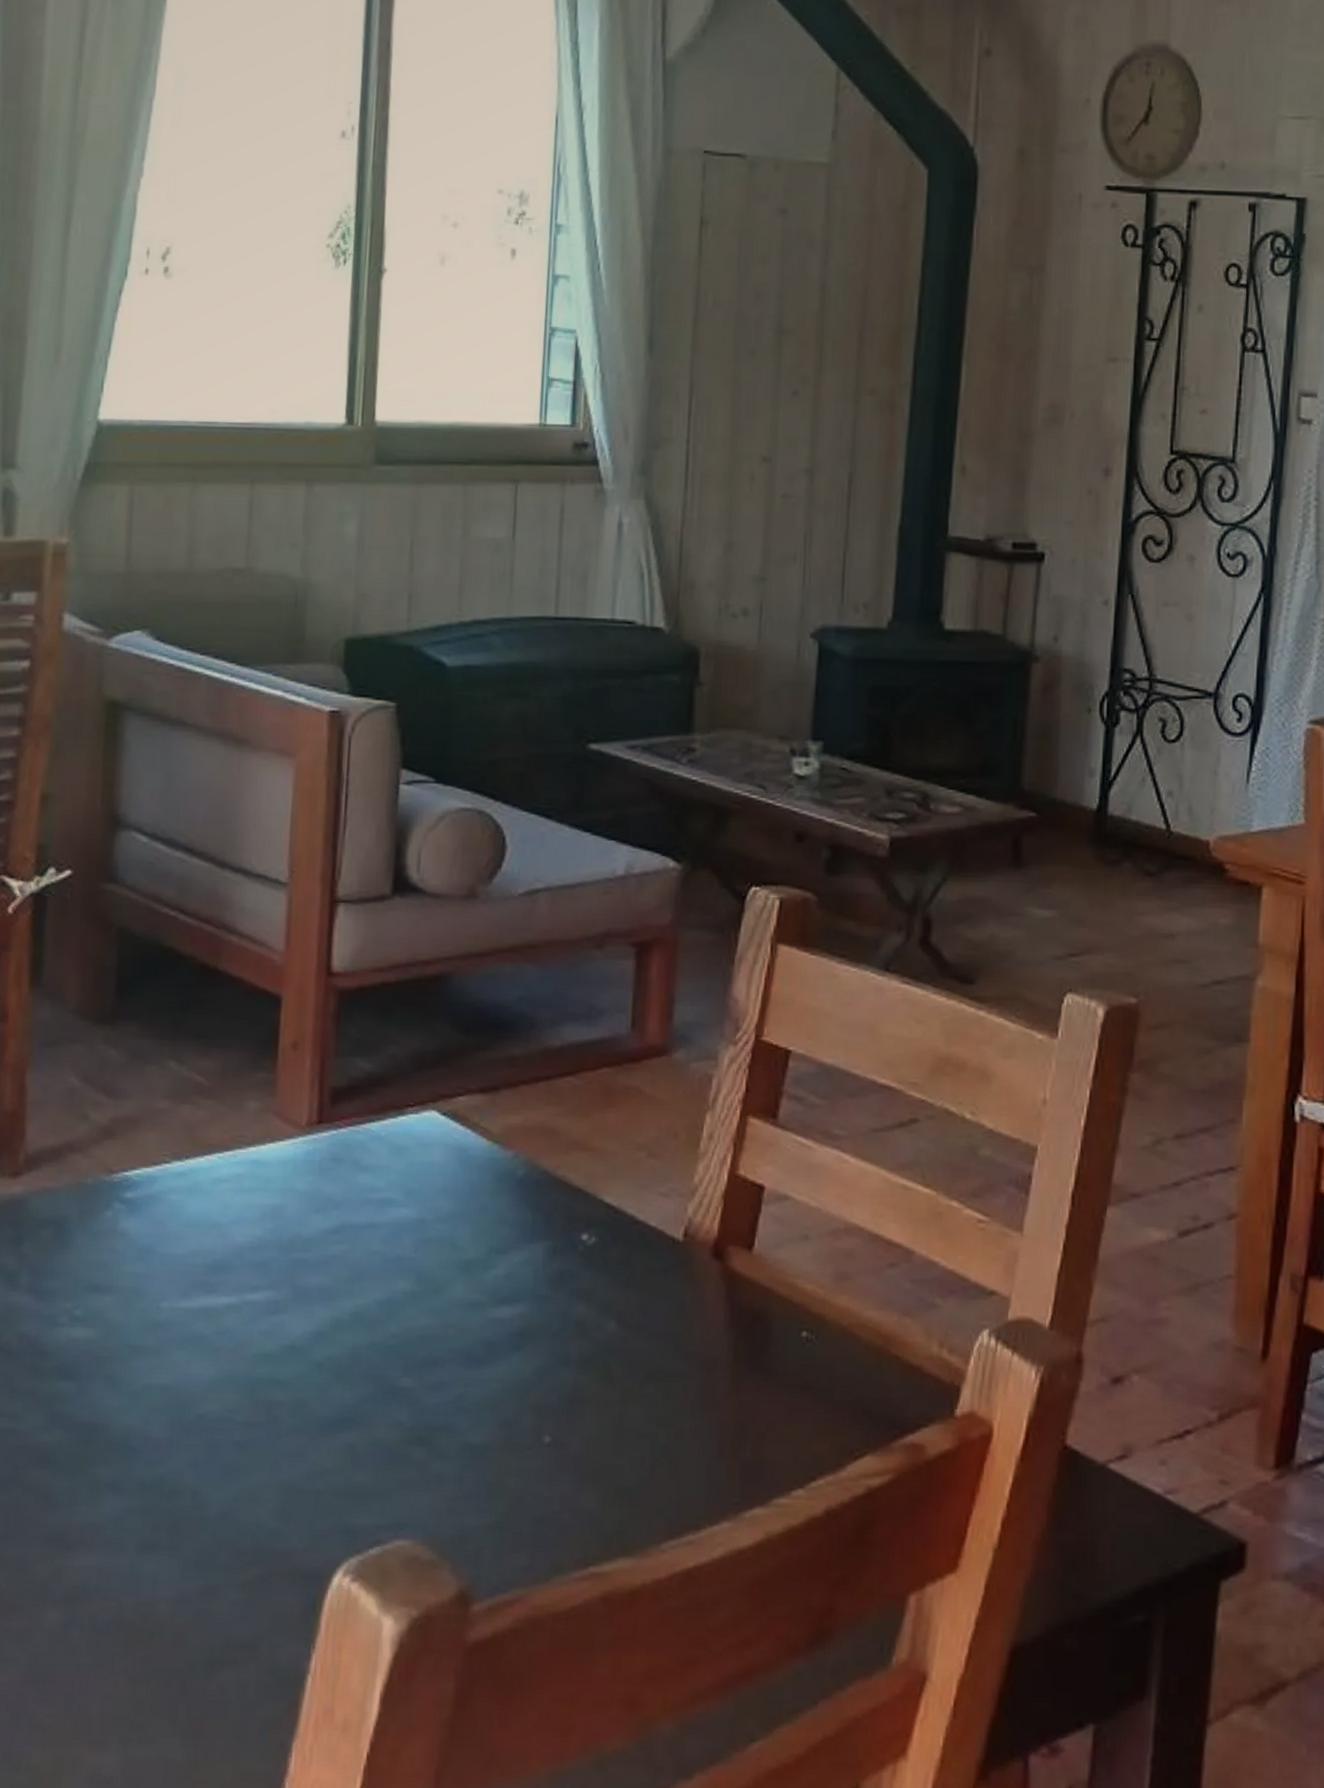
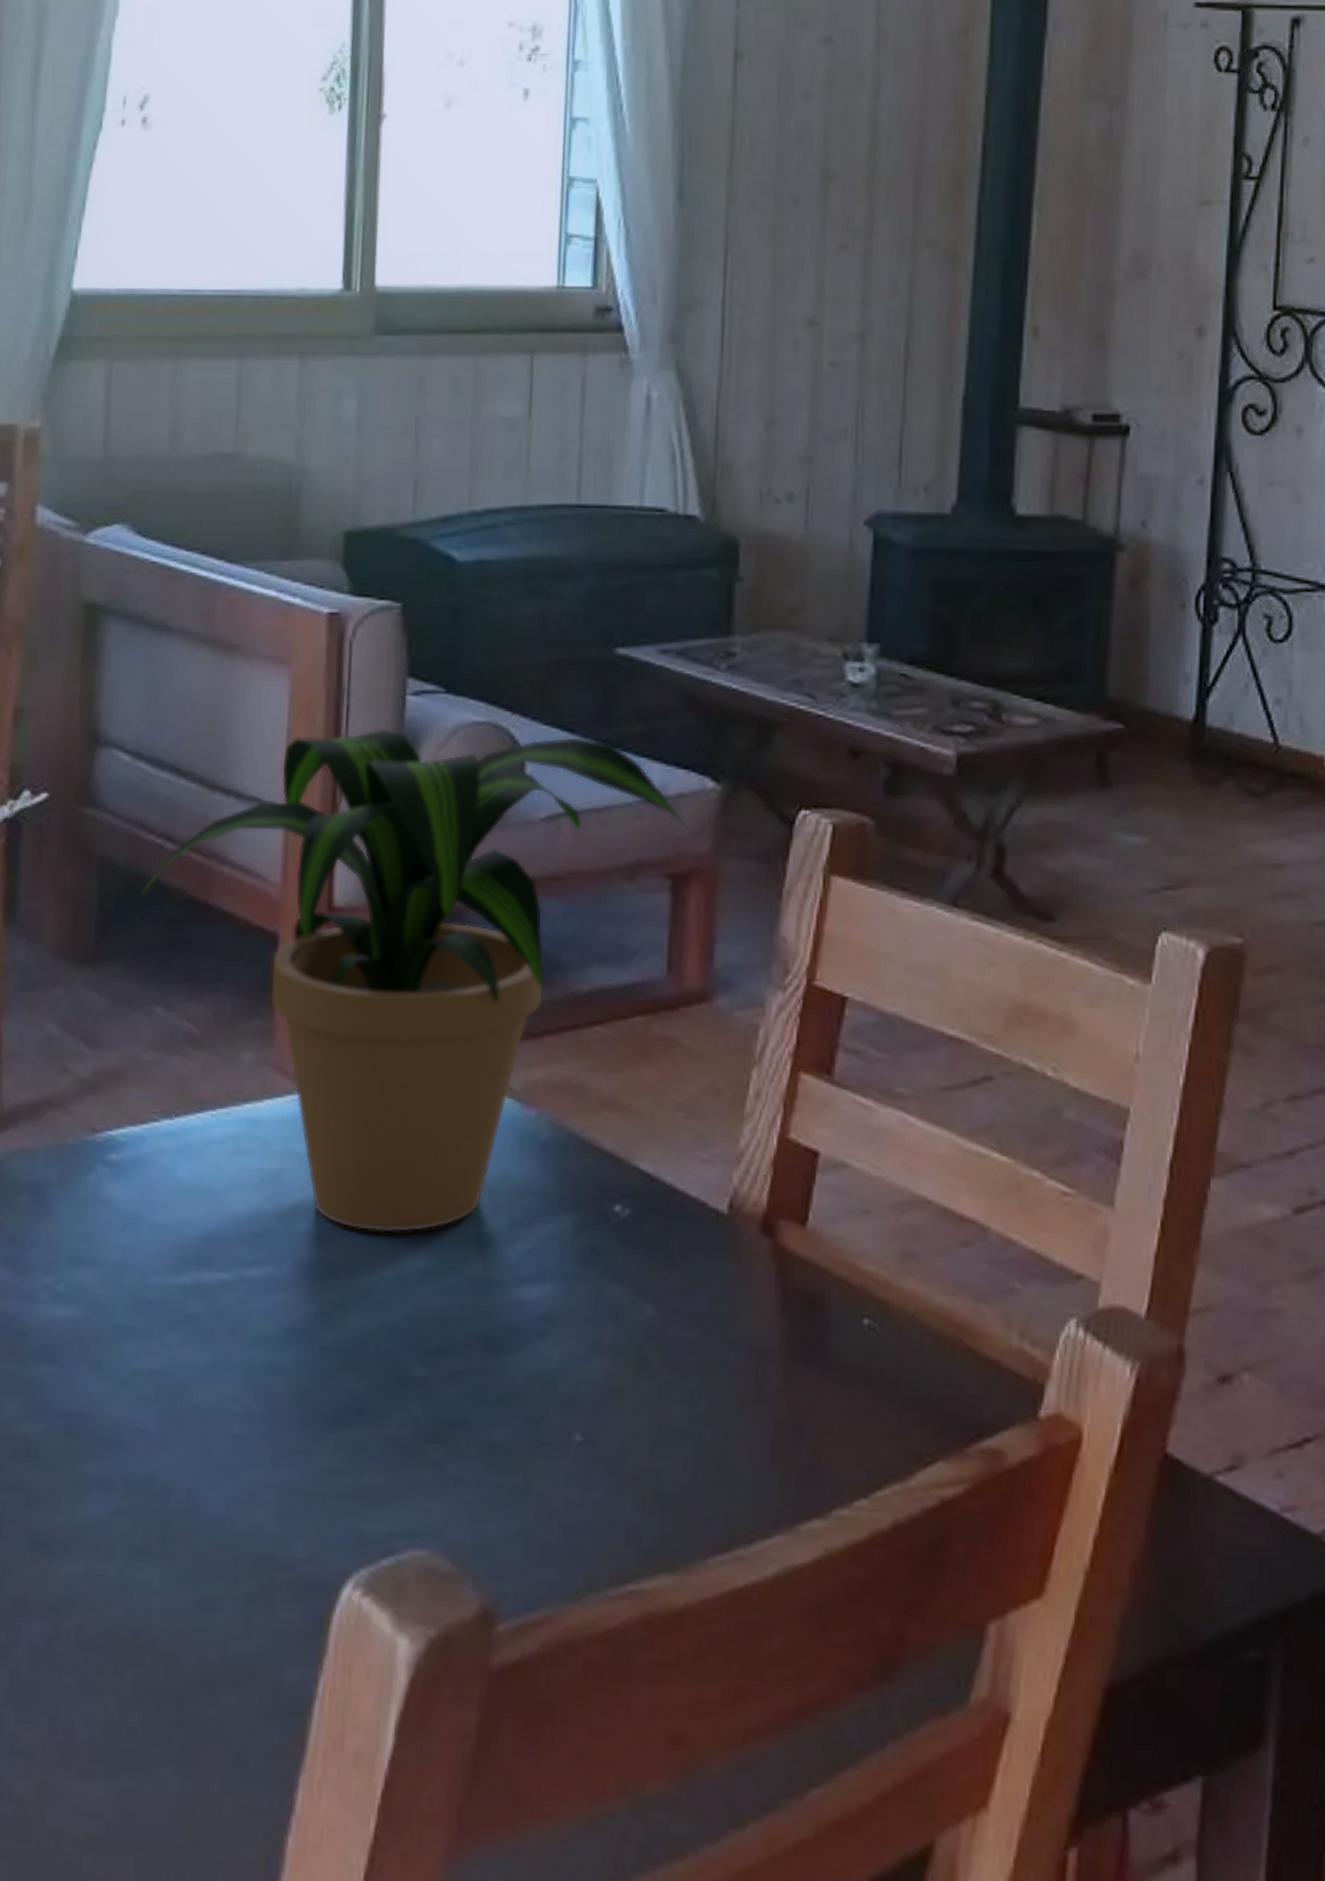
potted plant: none [149,813,652,1261] -> present [134,728,689,1233]

